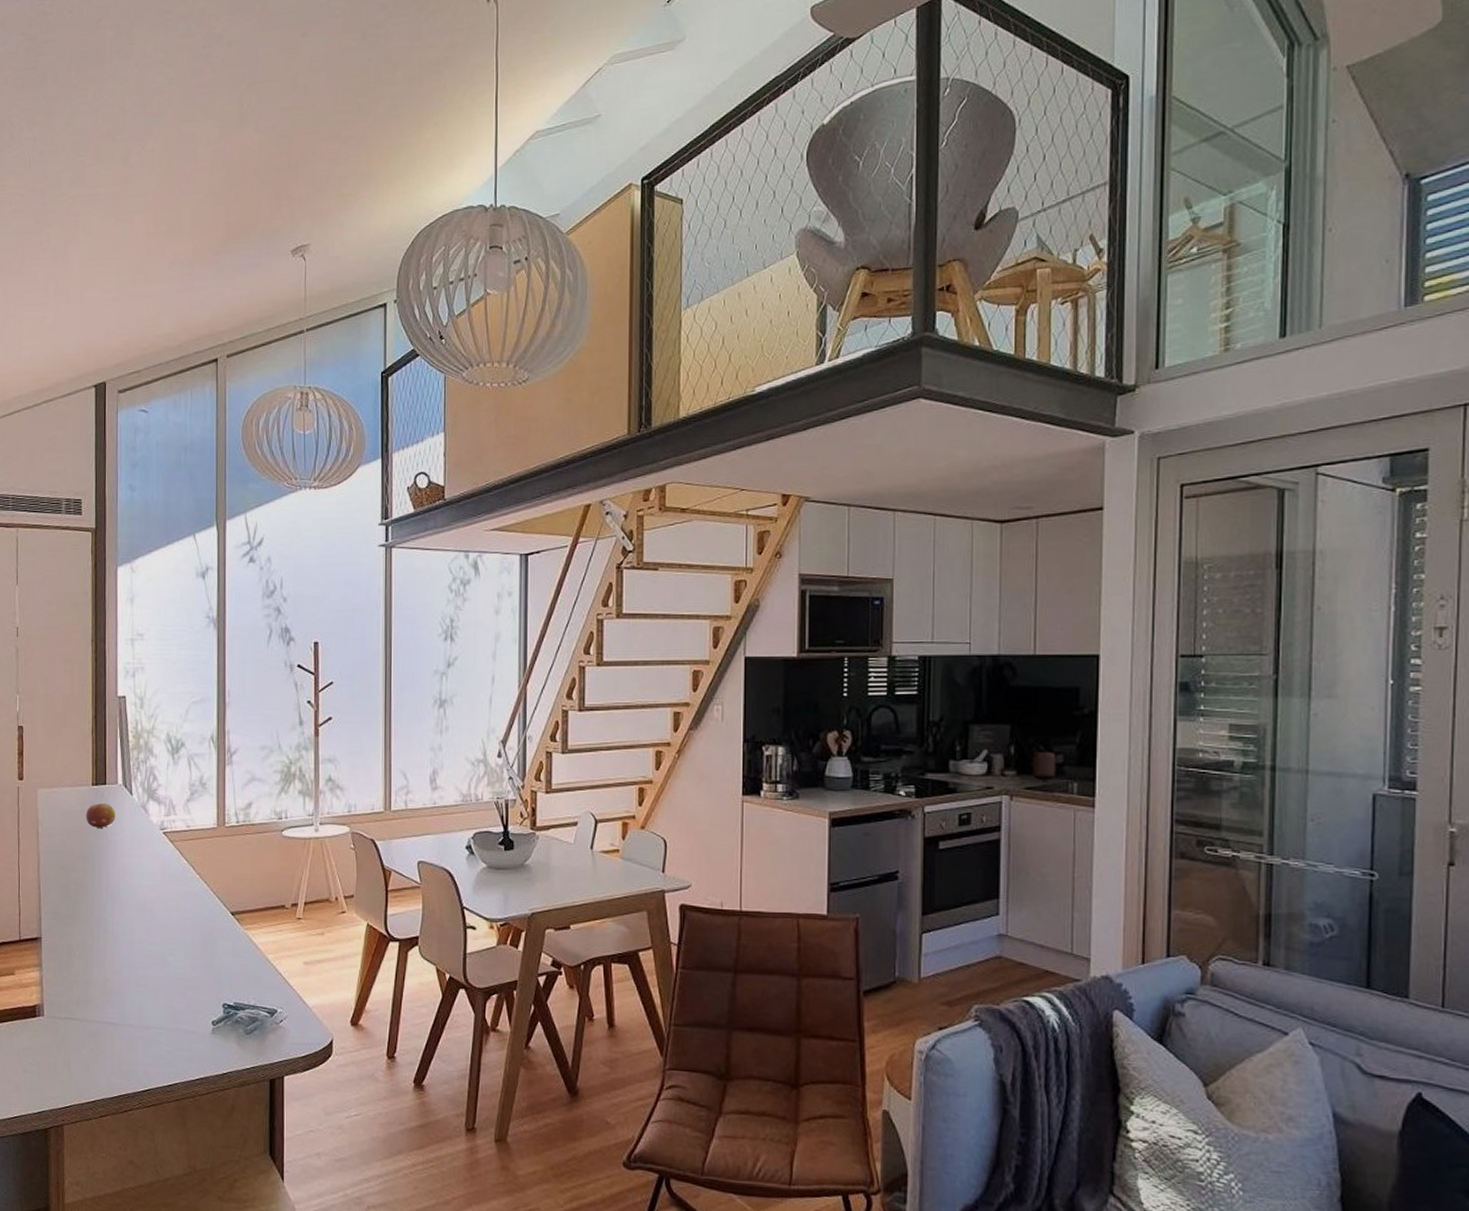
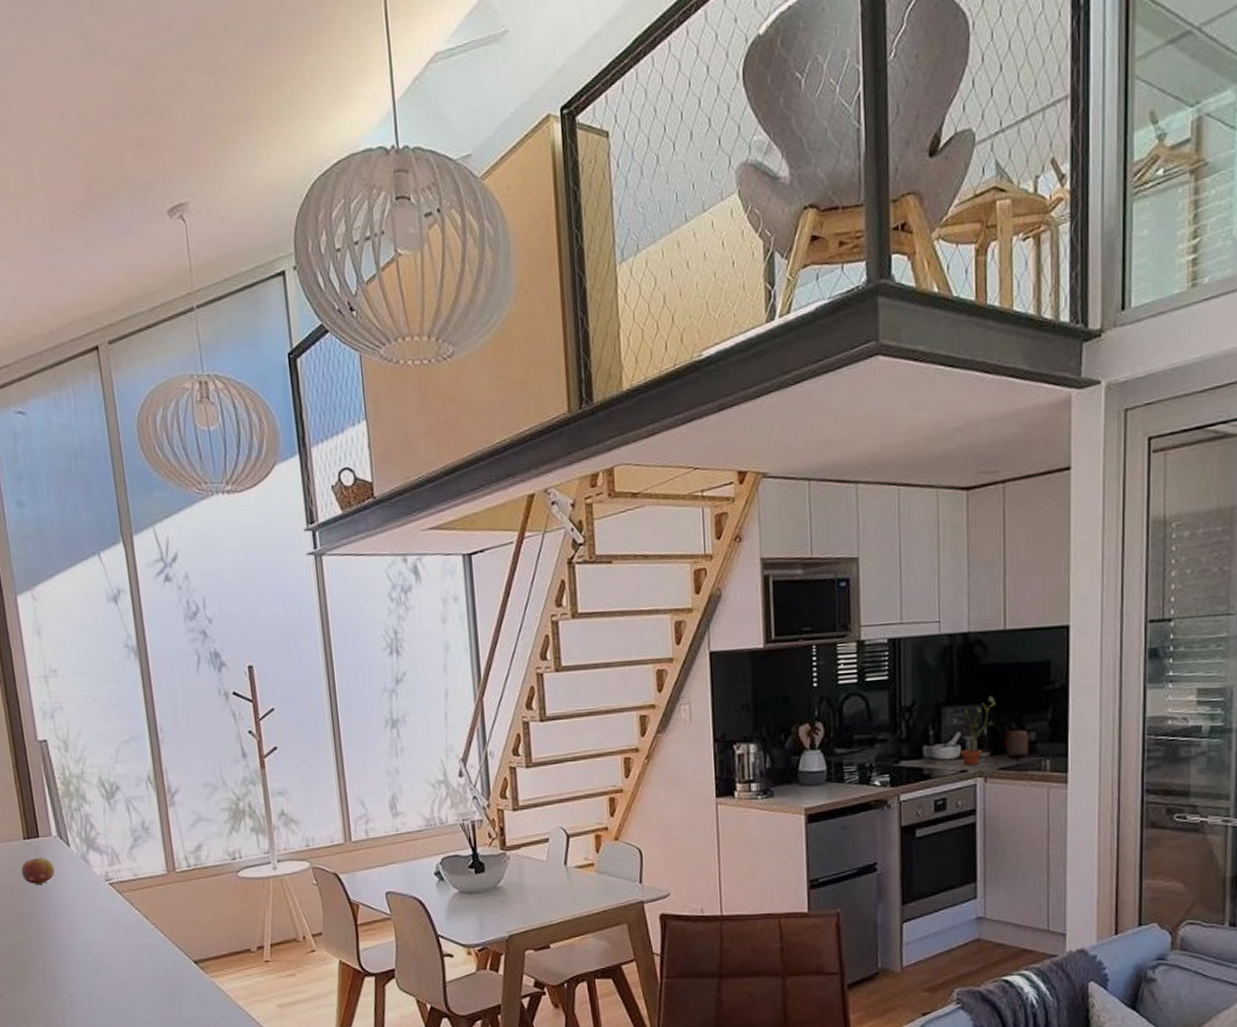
potted plant: none [981,717,1023,784] -> present [954,696,996,766]

